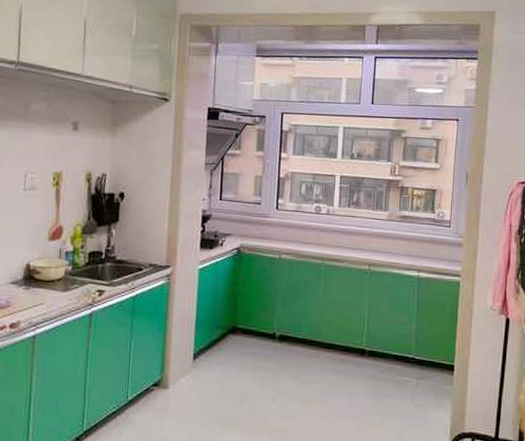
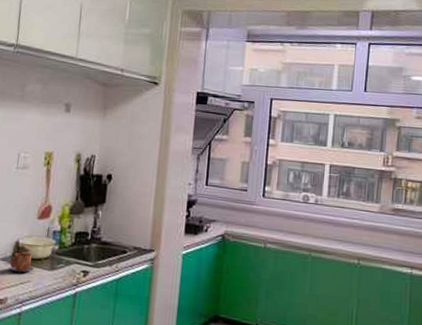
mug: none [20,274,48,296] -> present [9,252,35,273]

